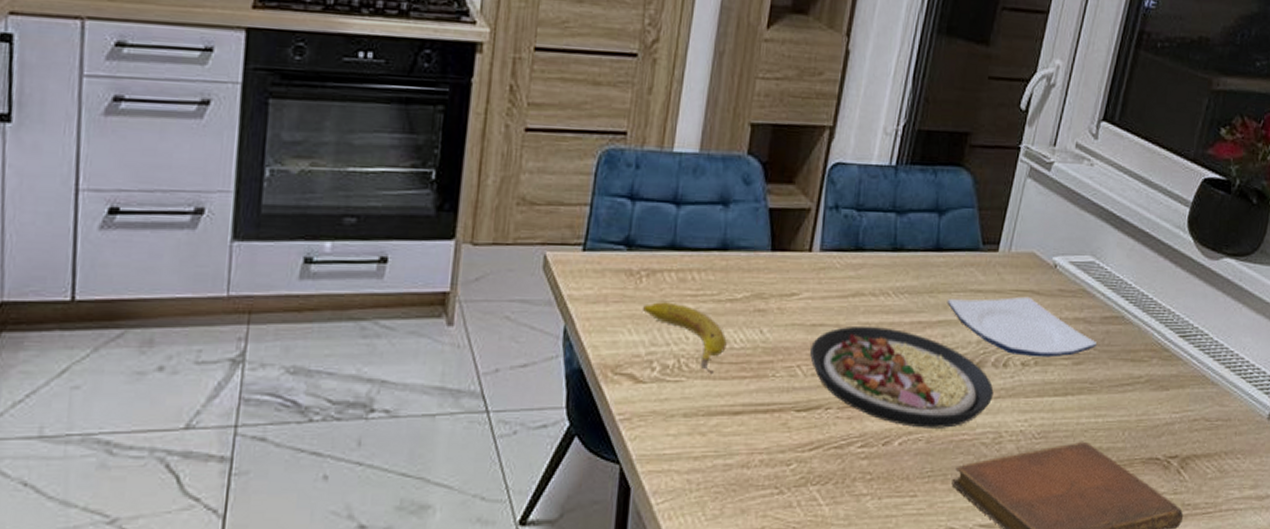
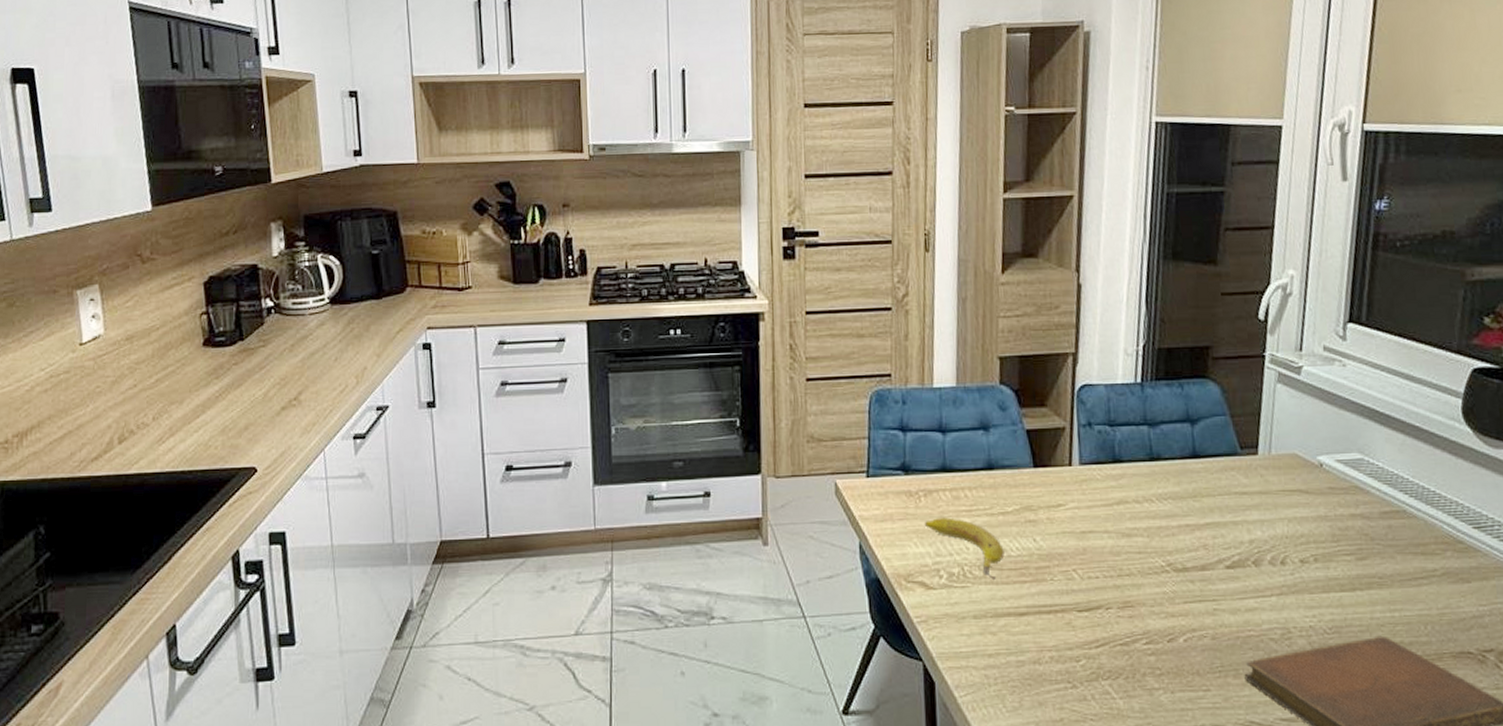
plate: present [810,325,994,428] -> none [1083,530,1275,625]
plate: present [947,296,1097,358] -> none [1212,496,1380,554]

